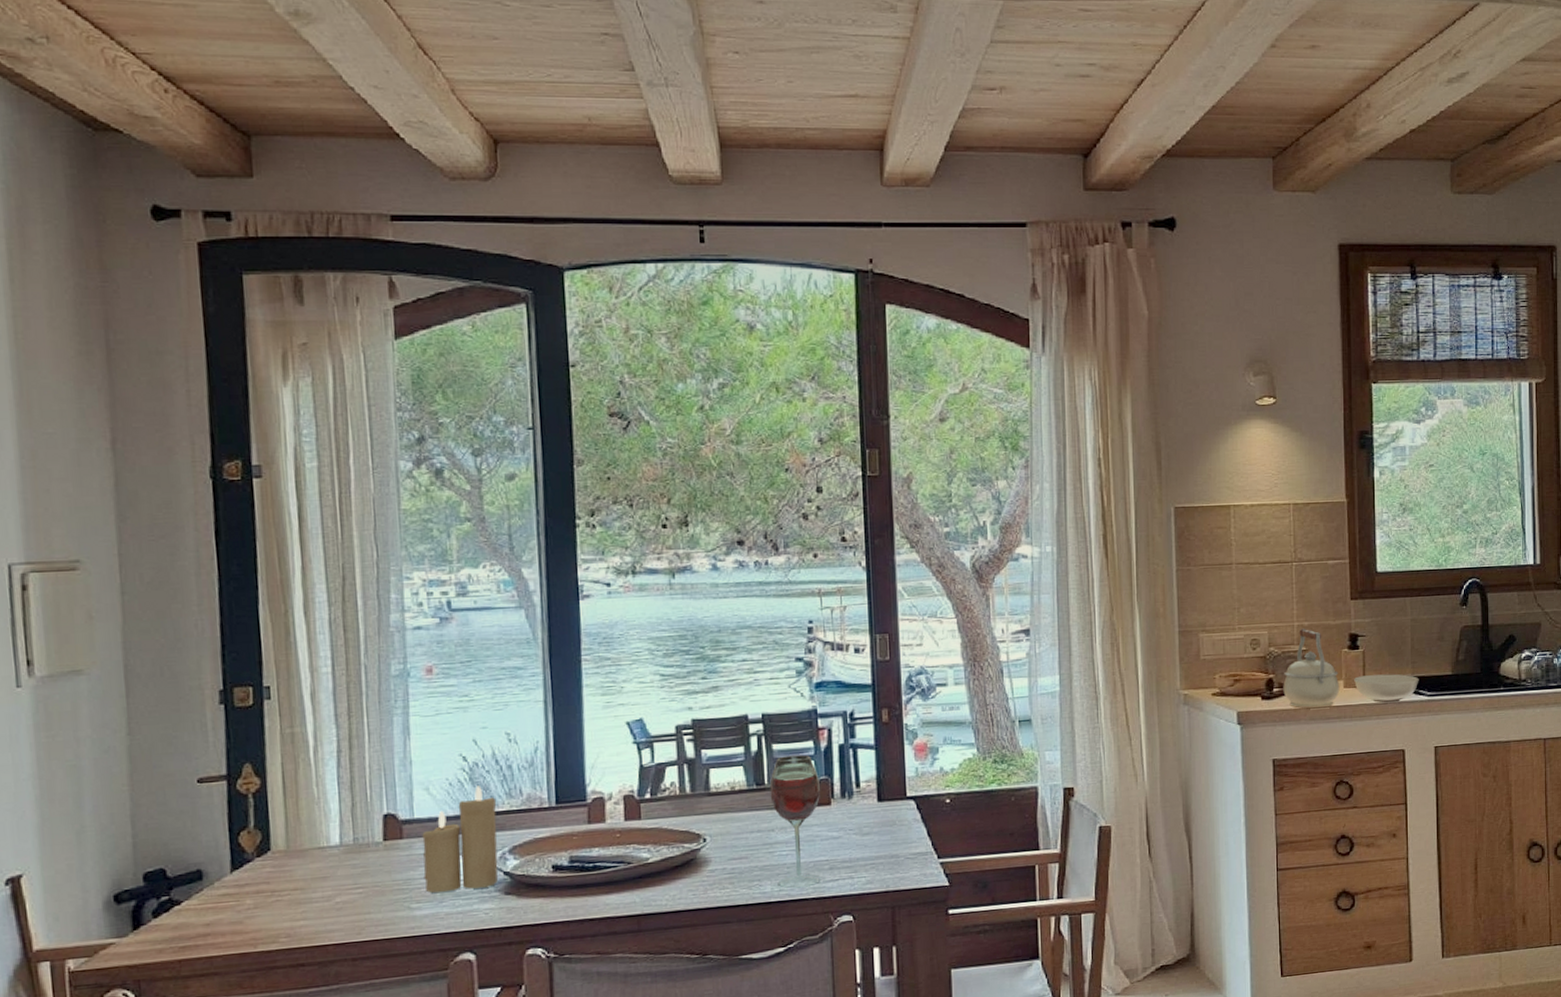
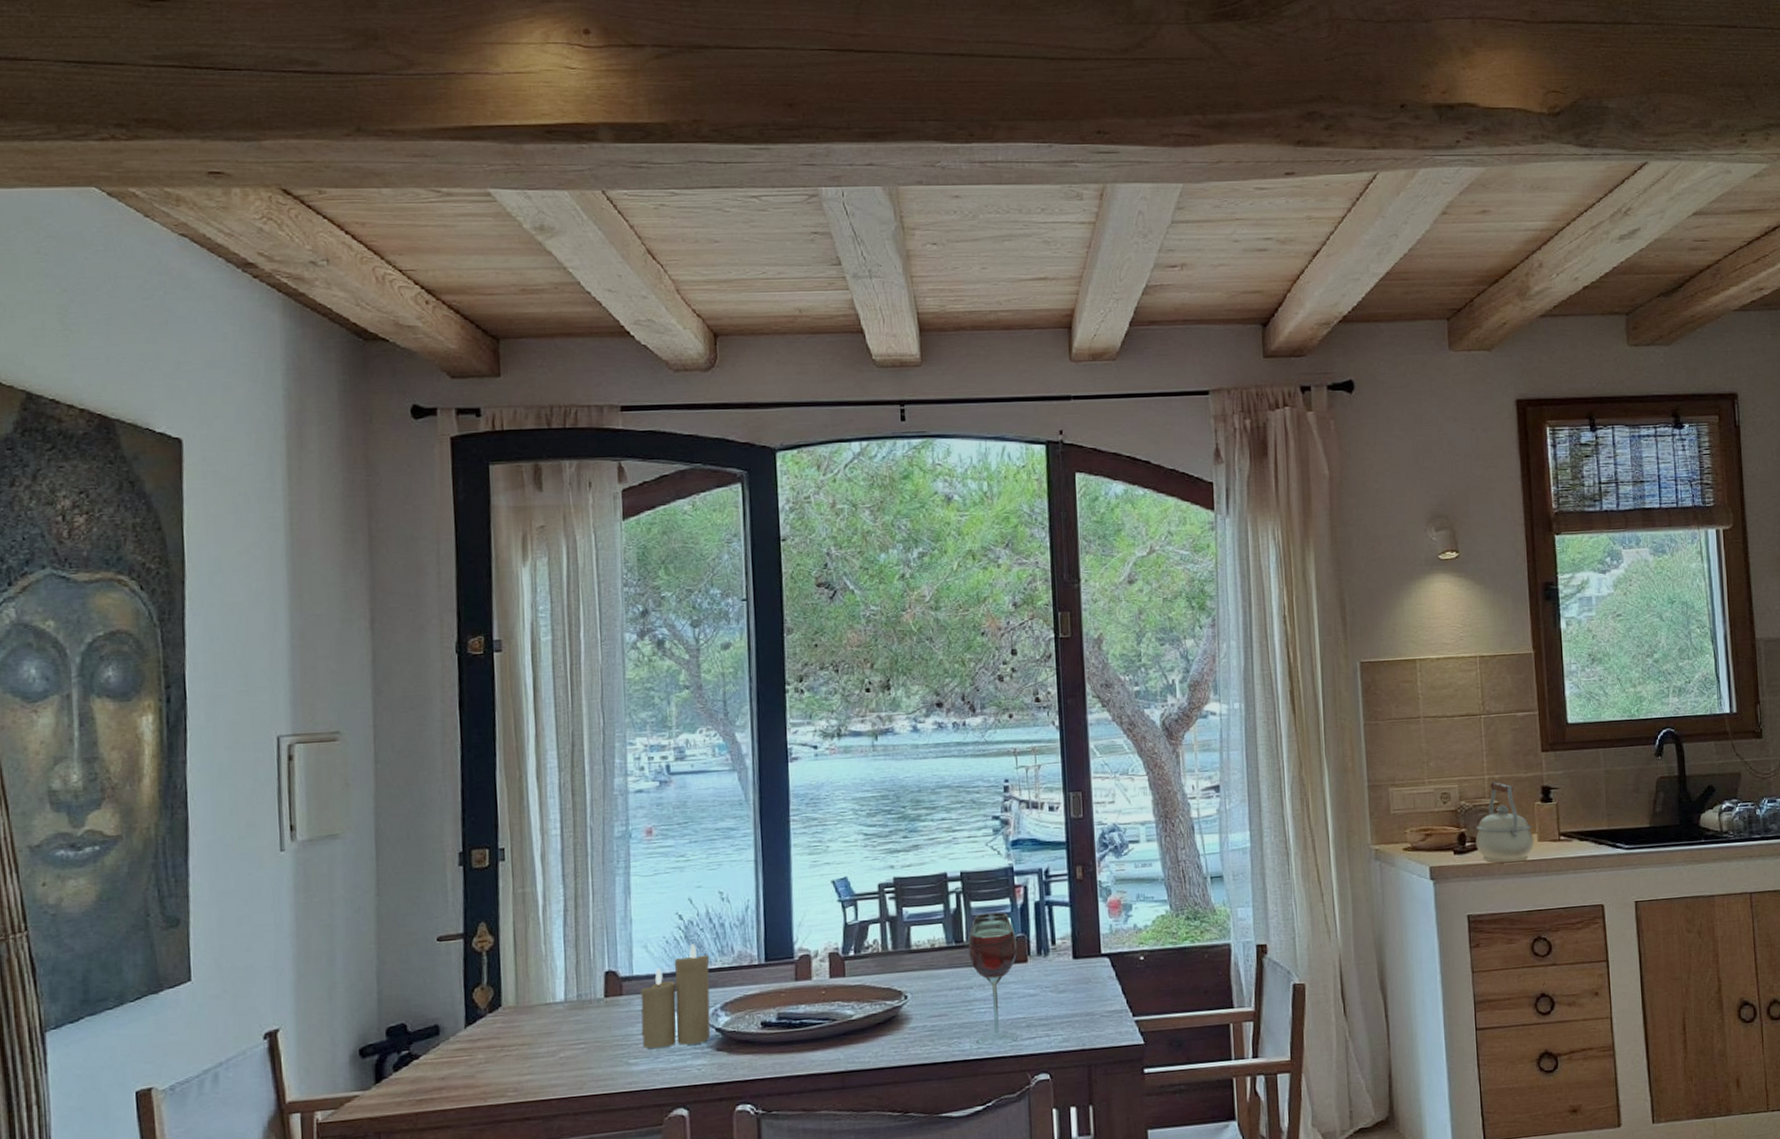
bowl: present [1353,674,1419,703] -> none [1547,827,1616,857]

